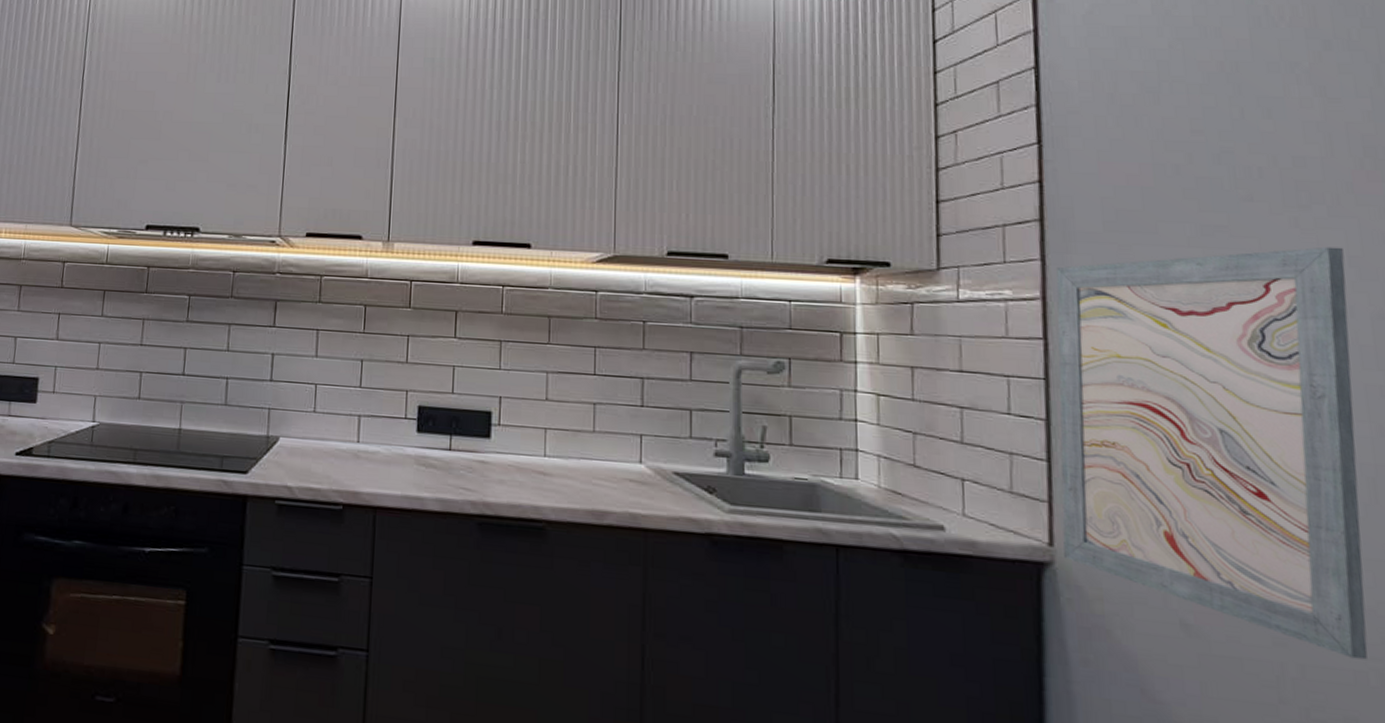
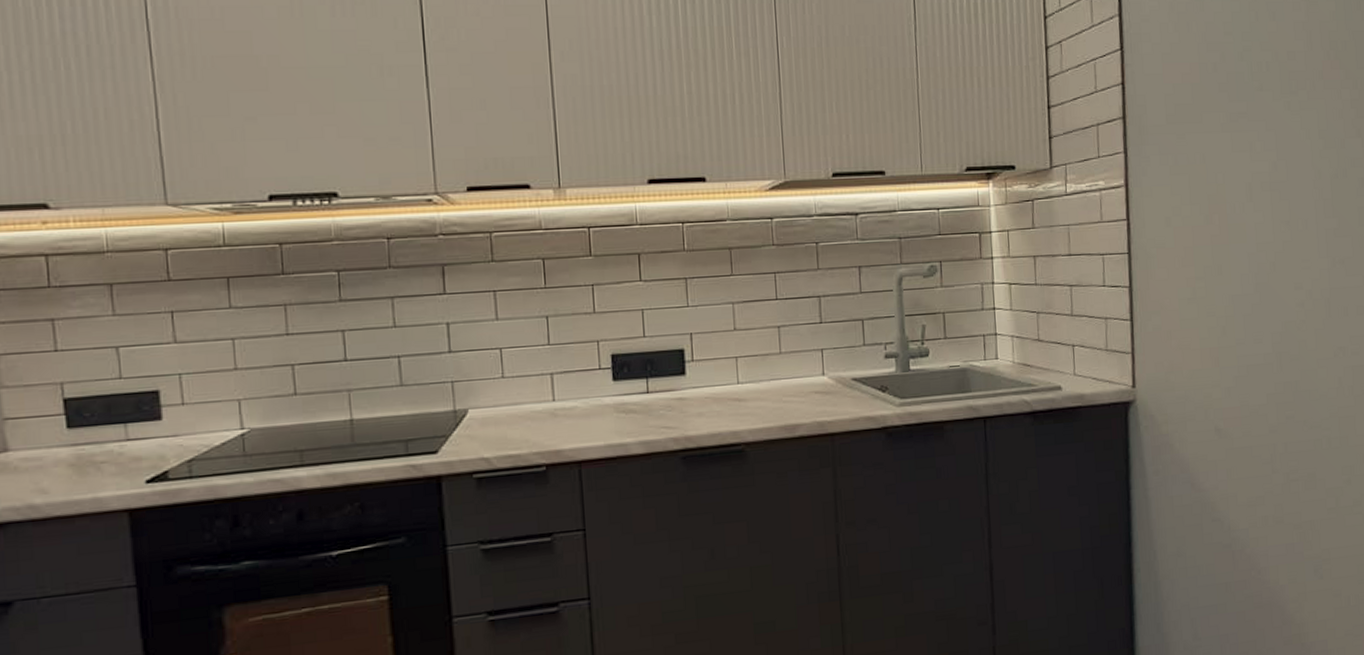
wall art: present [1056,246,1368,660] -> none [1135,123,1322,432]

